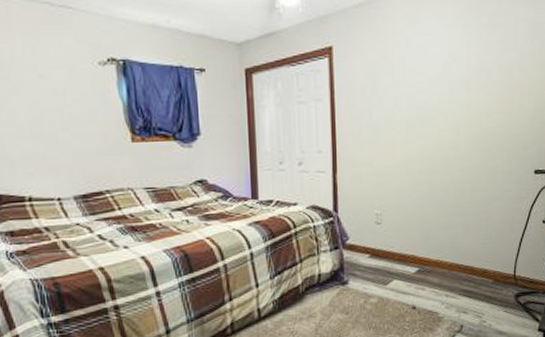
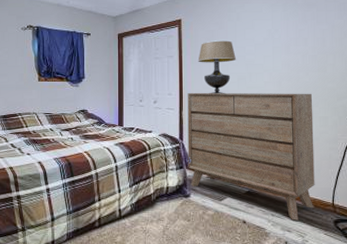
dresser: none [342,142,496,300] -> present [187,93,315,221]
table lamp: none [355,75,405,149] -> present [198,40,237,94]

